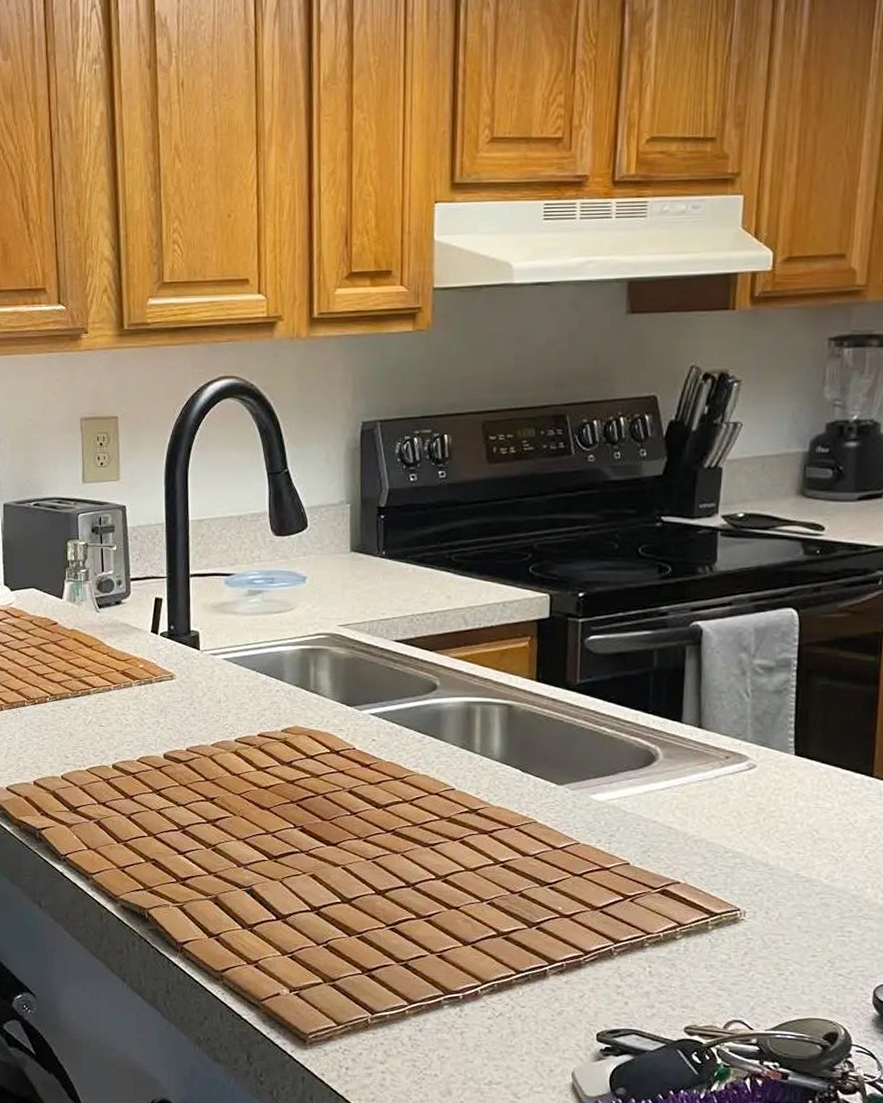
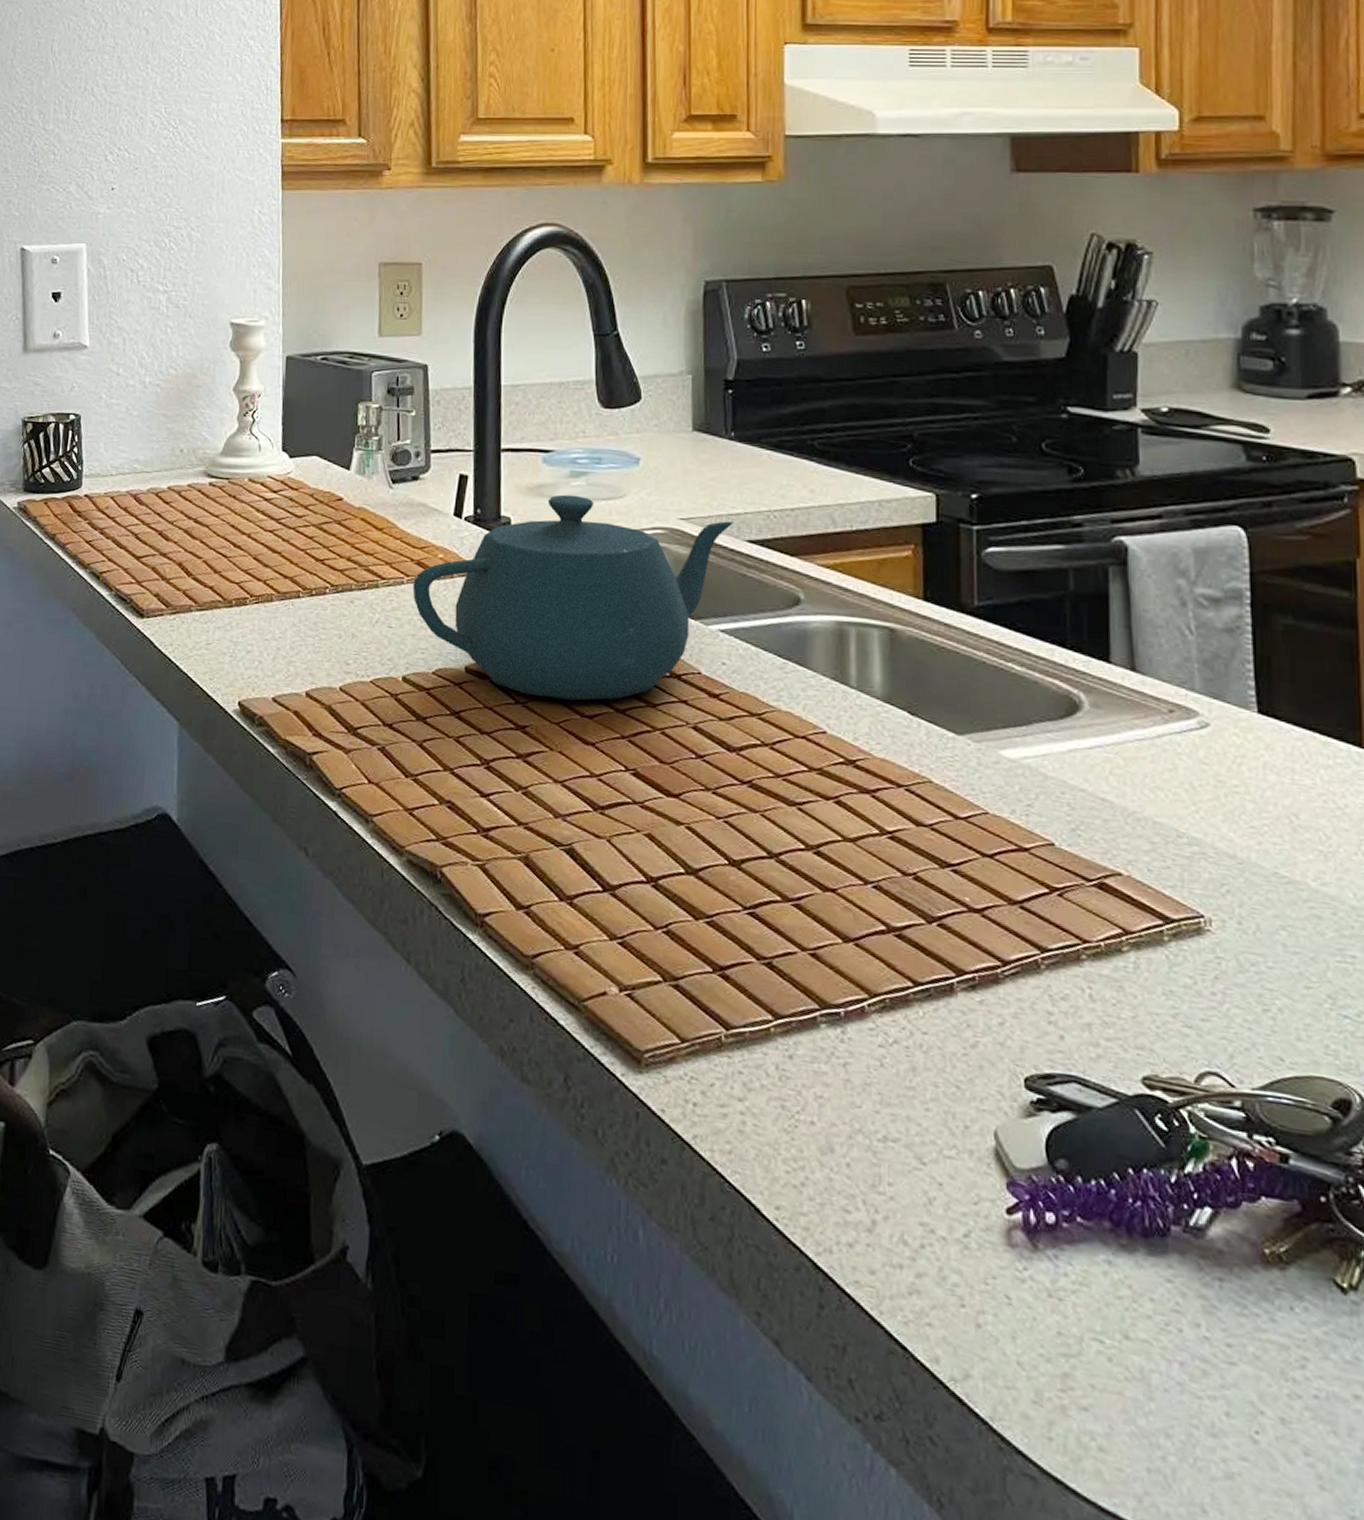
teapot: none [119,610,384,776] -> present [412,494,734,701]

